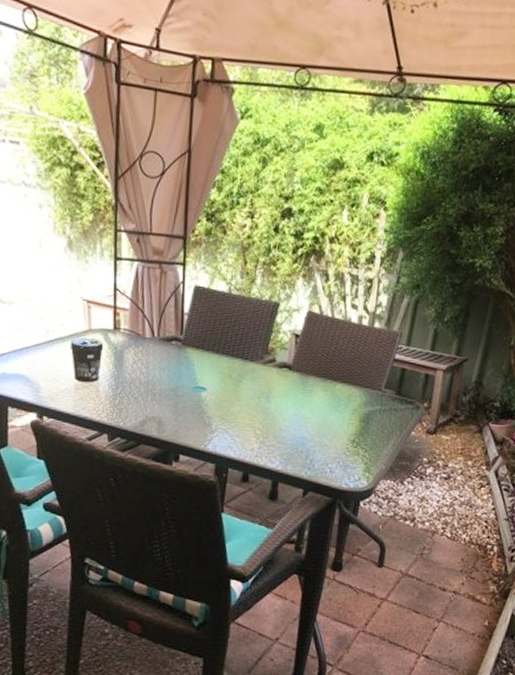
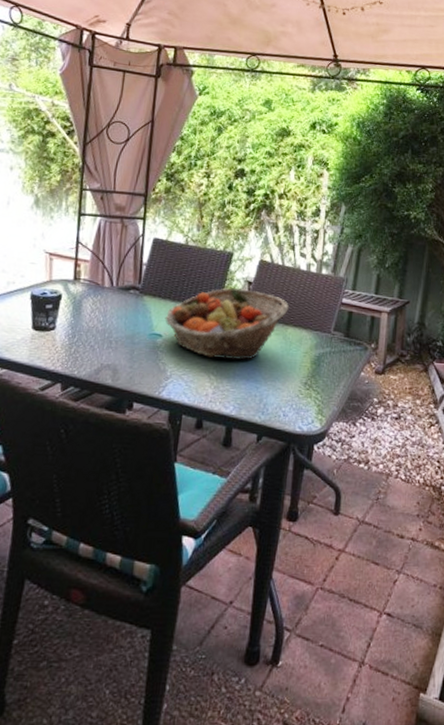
fruit basket: none [208,340,338,416] -> present [165,288,289,361]

